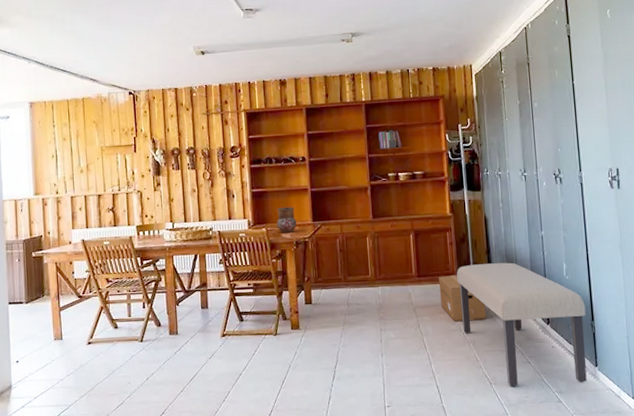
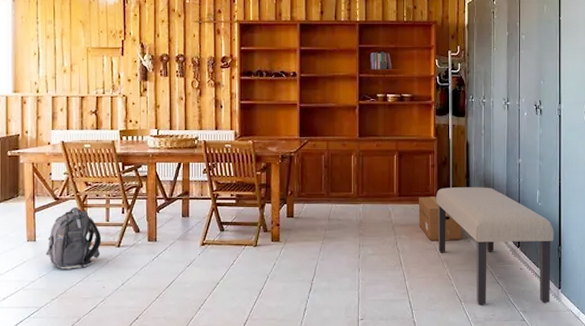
backpack: none [72,303,125,367] -> present [45,206,102,269]
ceramic pitcher: present [277,206,297,233] -> none [263,121,284,146]

